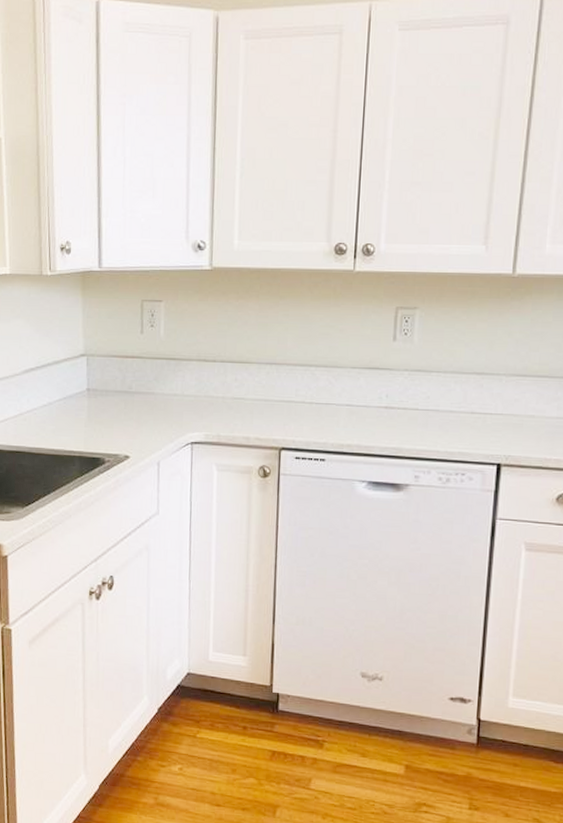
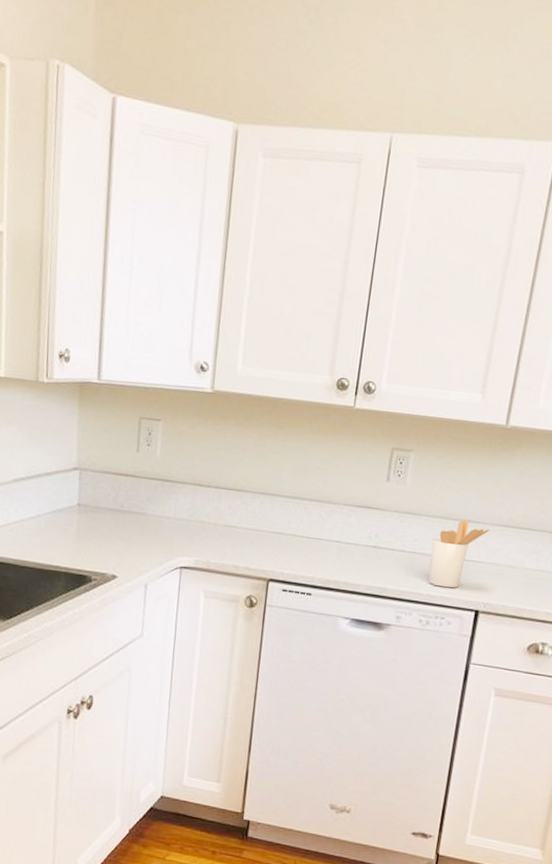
utensil holder: none [444,372,505,443] -> present [428,519,490,588]

